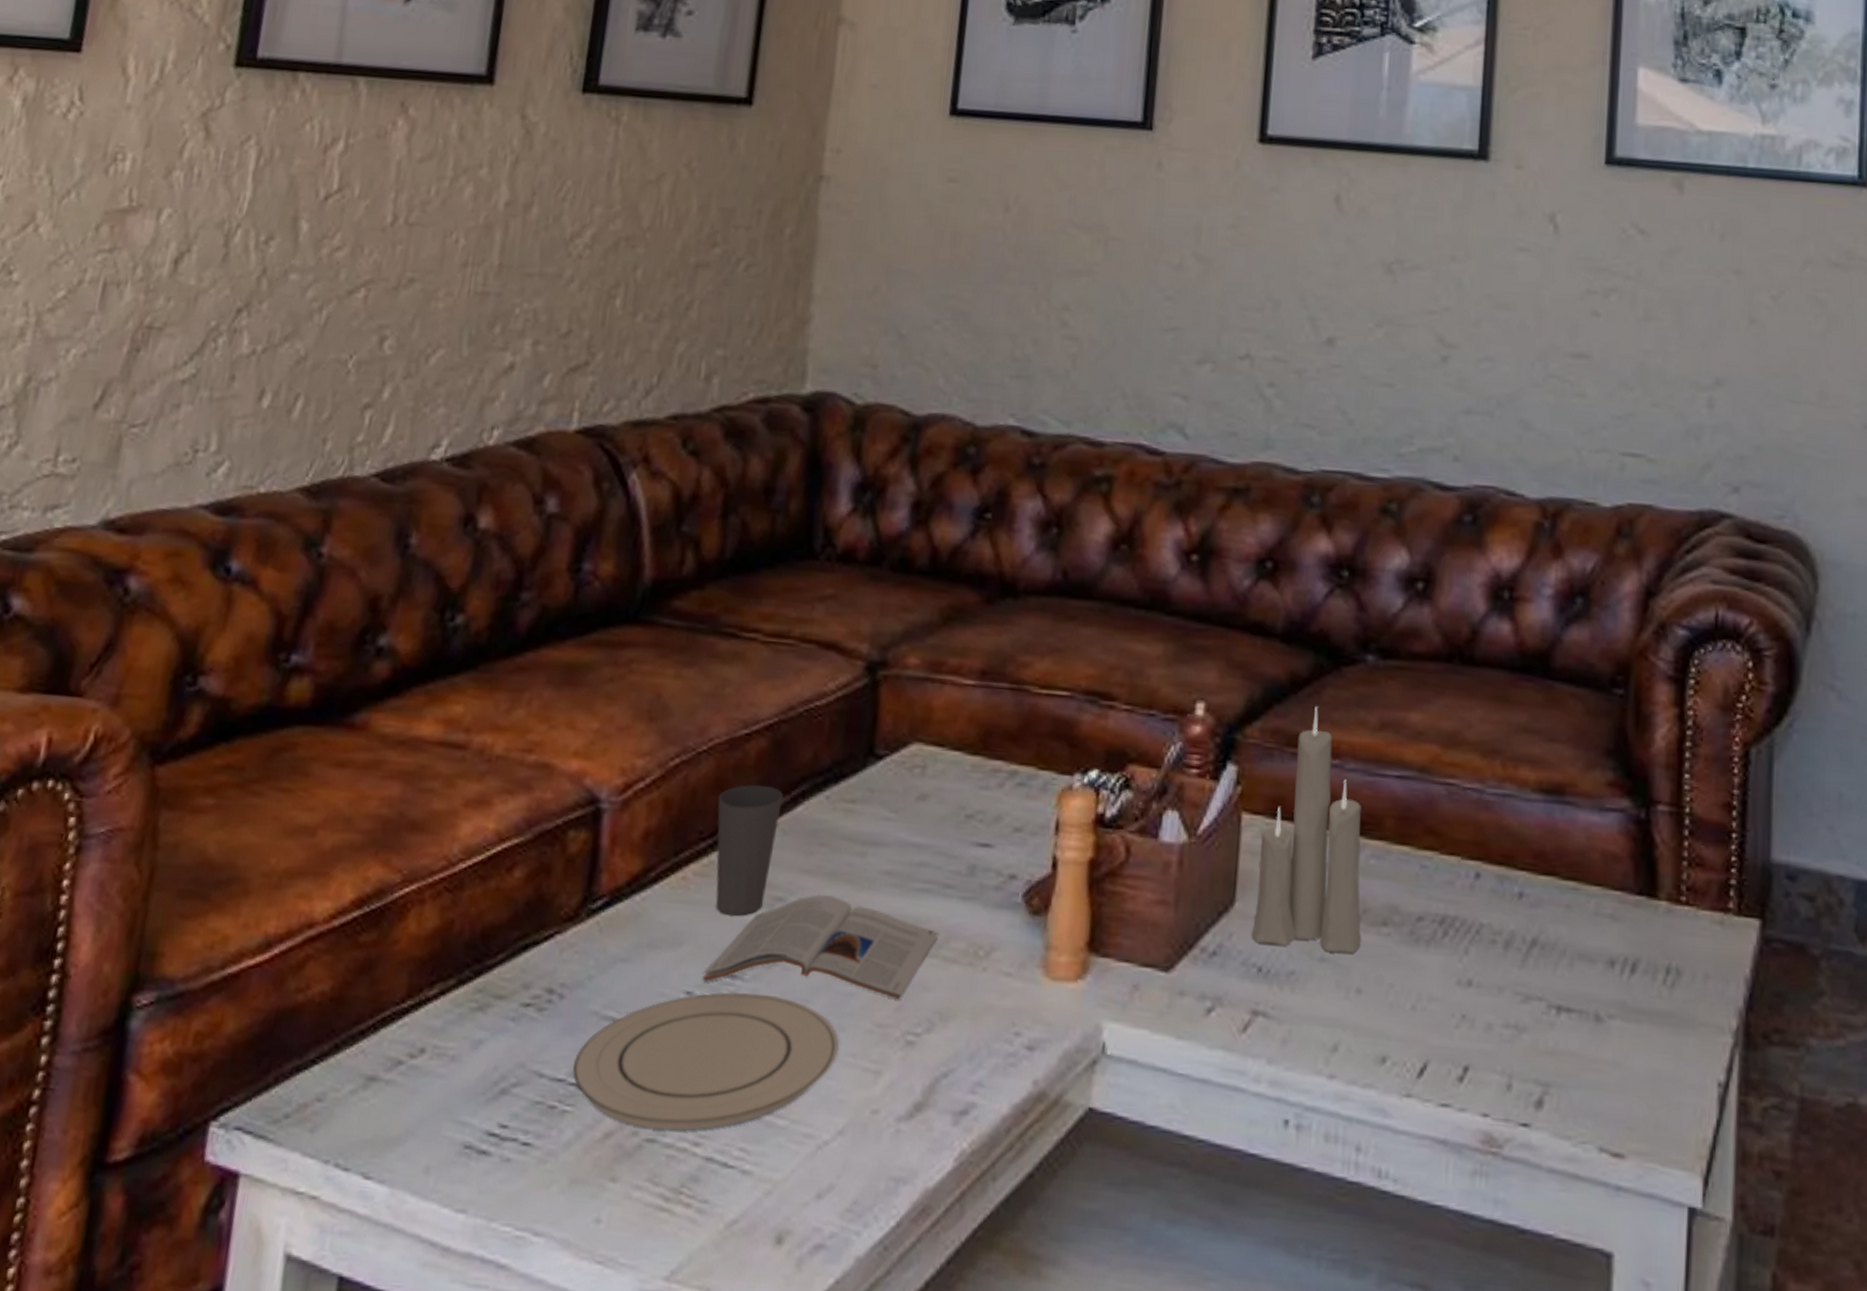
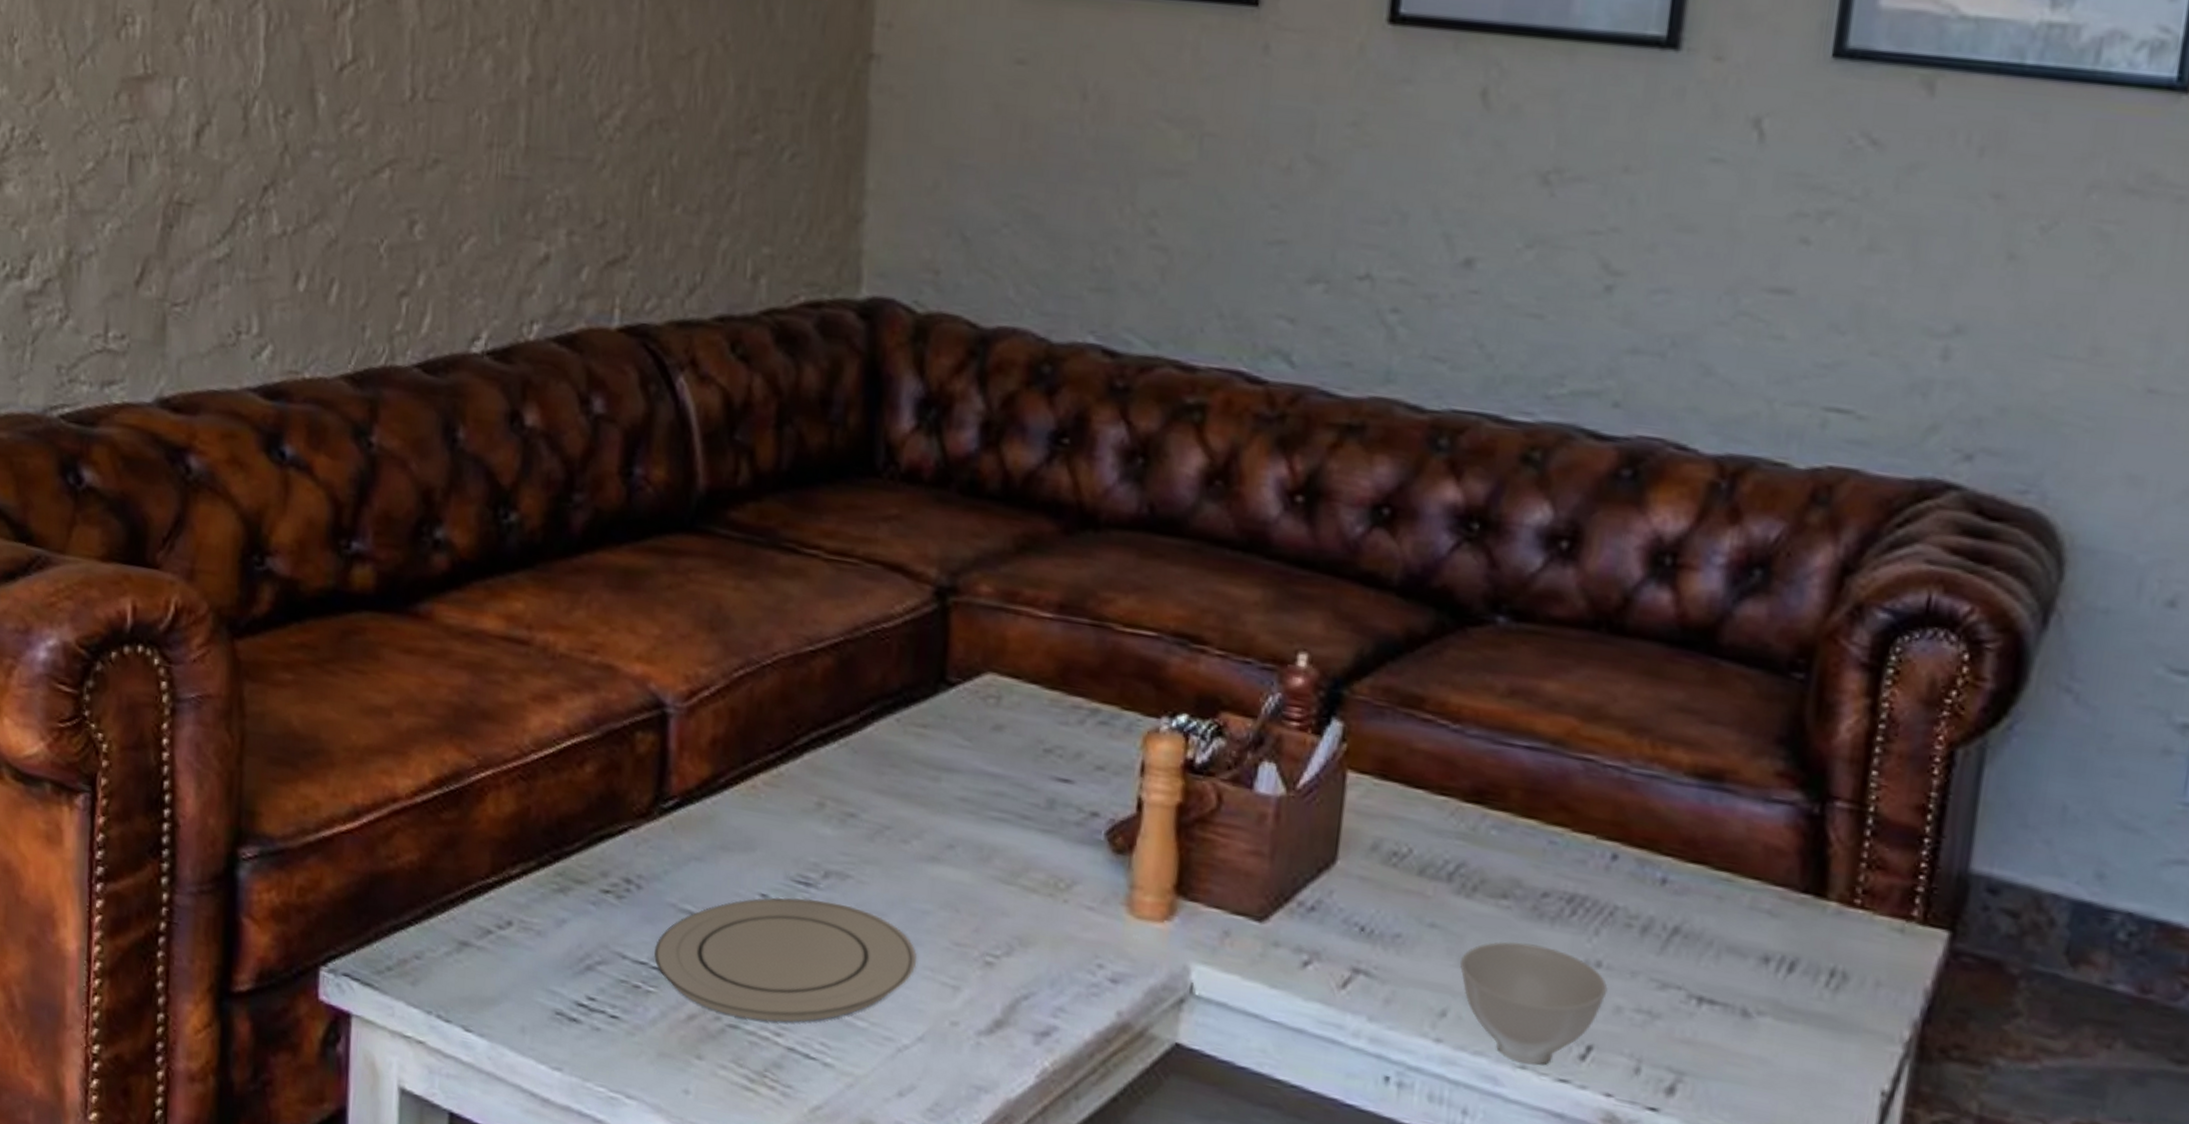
magazine: present [702,894,939,1000] -> none [776,814,1018,922]
cup: present [716,785,783,916] -> none [784,701,852,827]
candle: present [1251,706,1362,954] -> none [1353,666,1483,923]
bowl: none [1348,968,1479,1093] -> present [1460,941,1608,1066]

